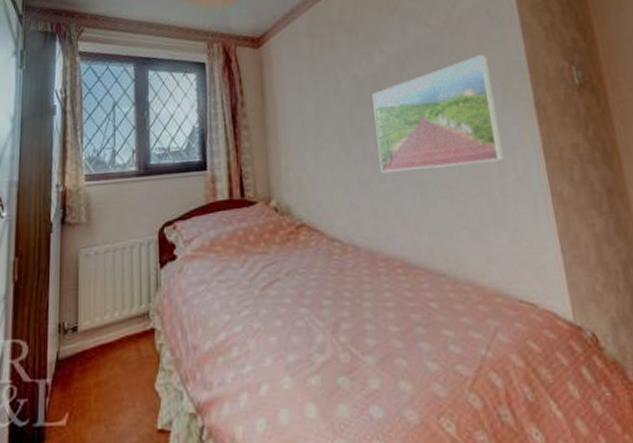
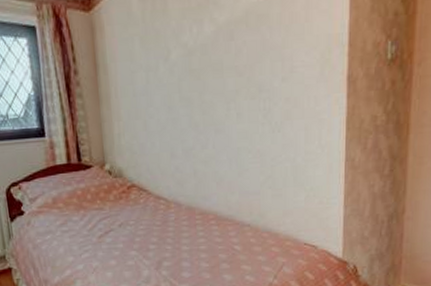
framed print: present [372,55,504,173] -> none [200,26,312,141]

